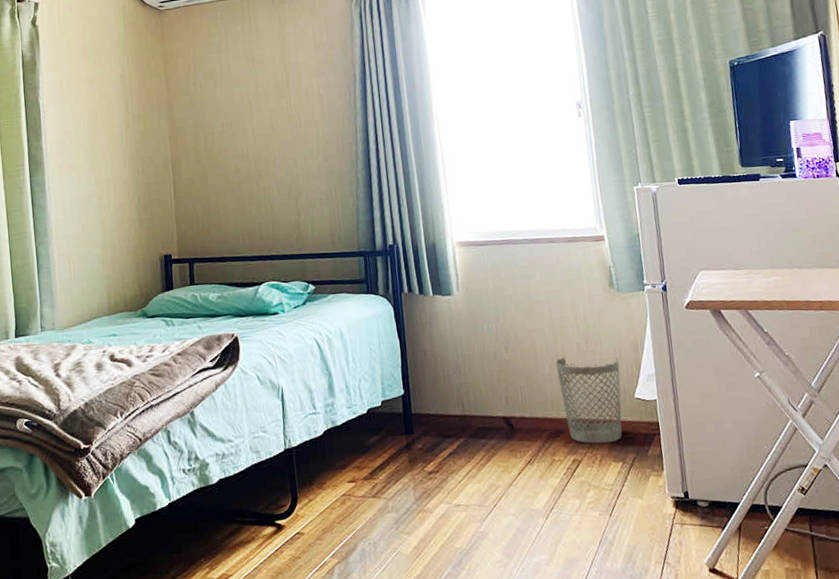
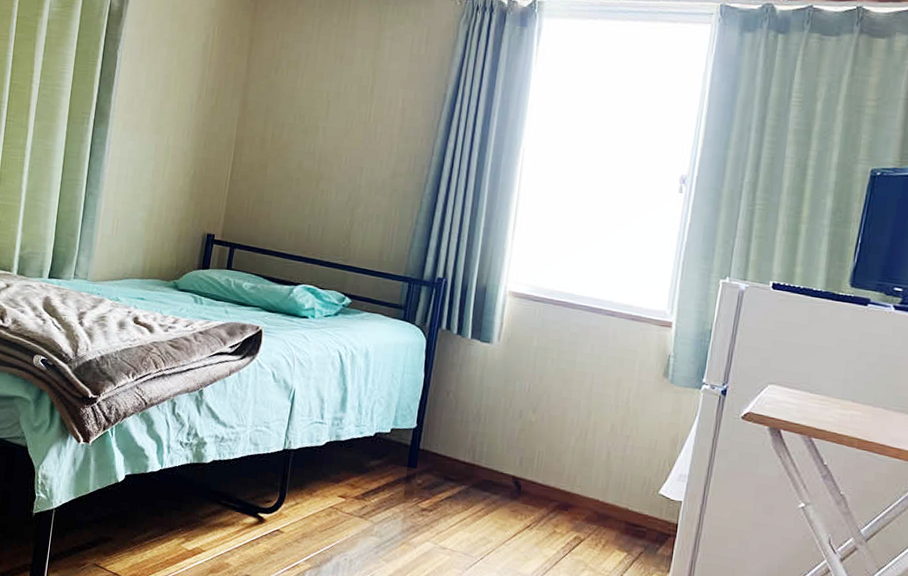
wastebasket: present [555,356,622,444] -> none [578,434,652,531]

